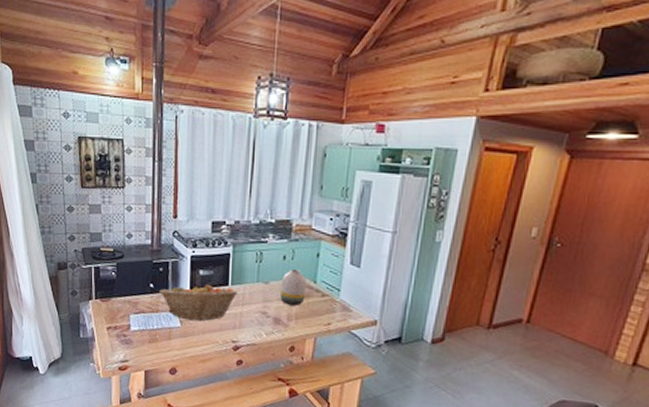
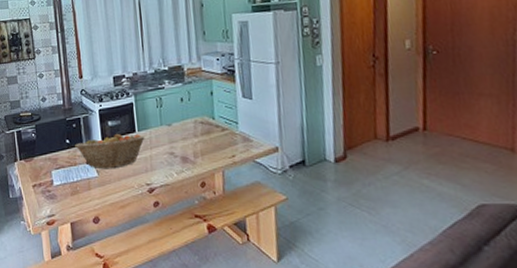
vase: present [280,268,306,306] -> none [182,108,207,143]

